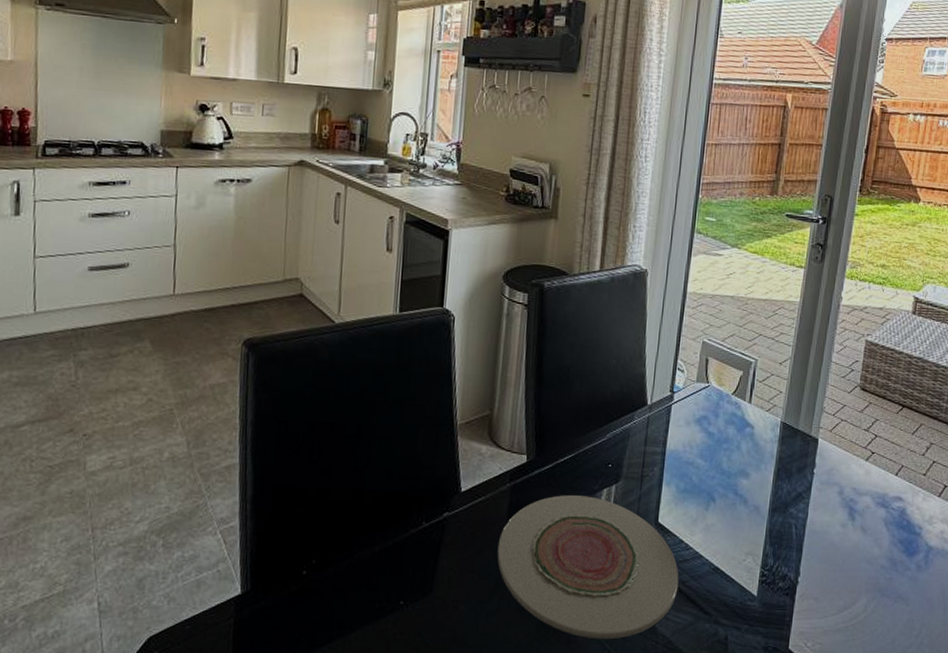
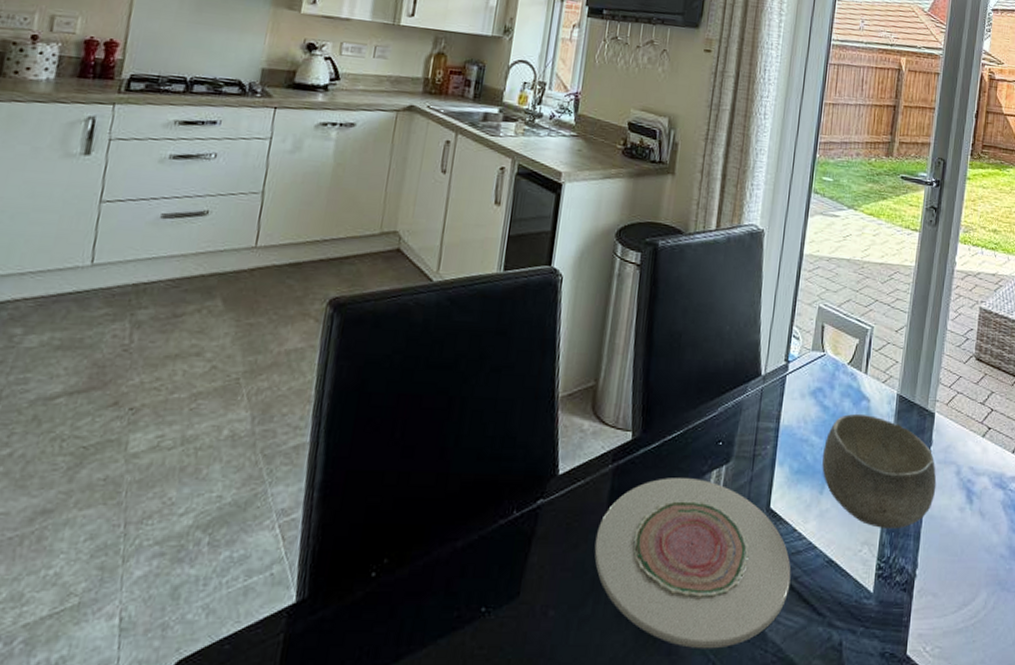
bowl: none [707,439,820,541] -> present [822,413,937,528]

